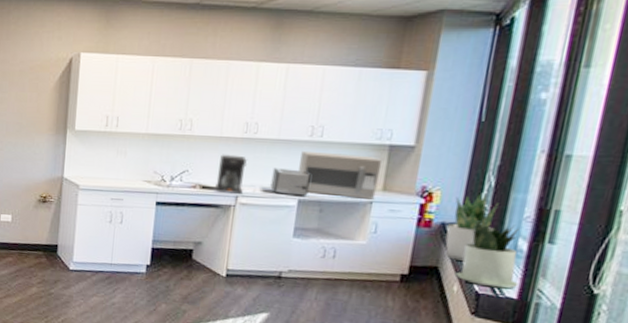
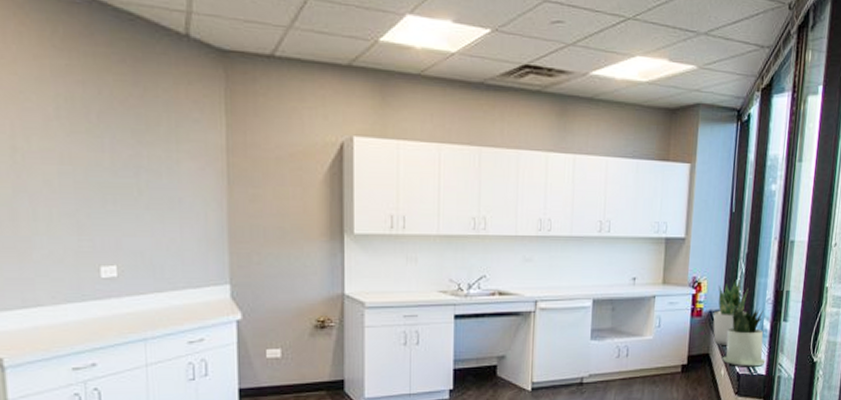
coffee maker: present [215,154,247,194] -> none [514,255,543,298]
toaster: present [270,168,311,197] -> none [567,267,602,297]
microwave: present [298,150,381,200] -> none [590,247,660,294]

